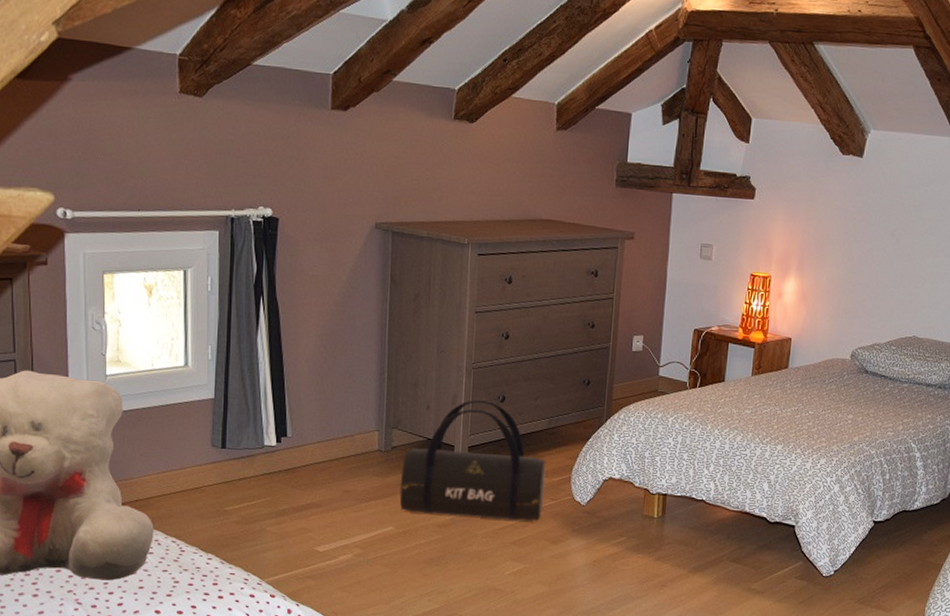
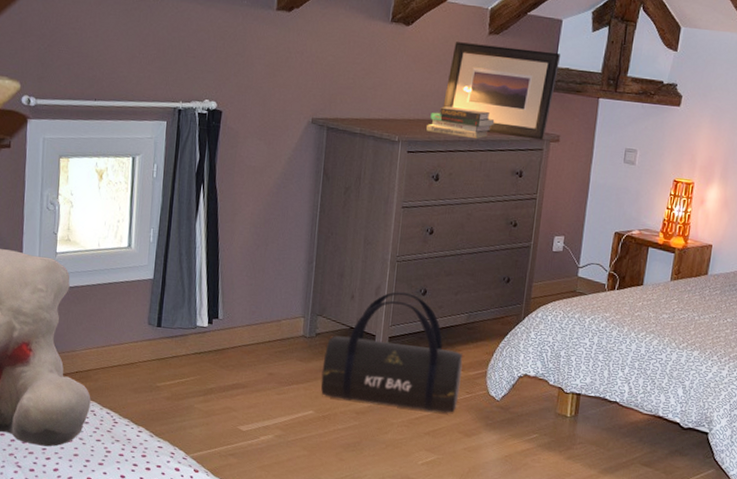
books: none [497,205,567,239] -> present [426,106,495,139]
picture frame: none [513,138,631,238] -> present [443,42,560,140]

